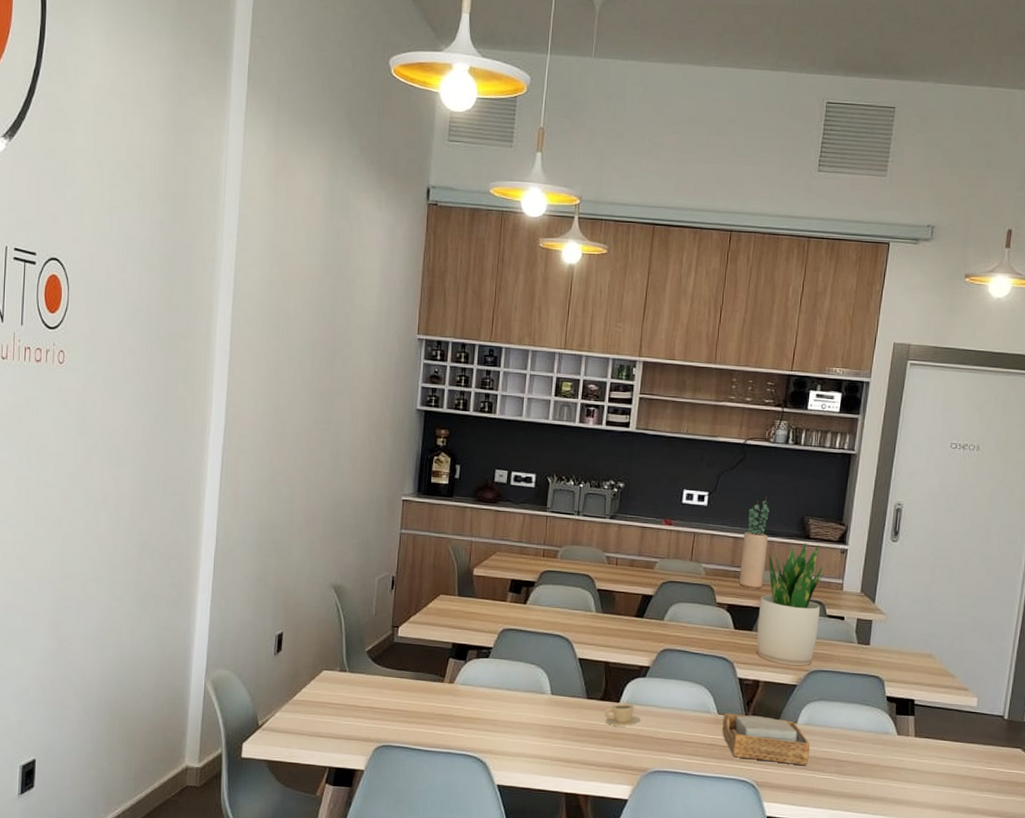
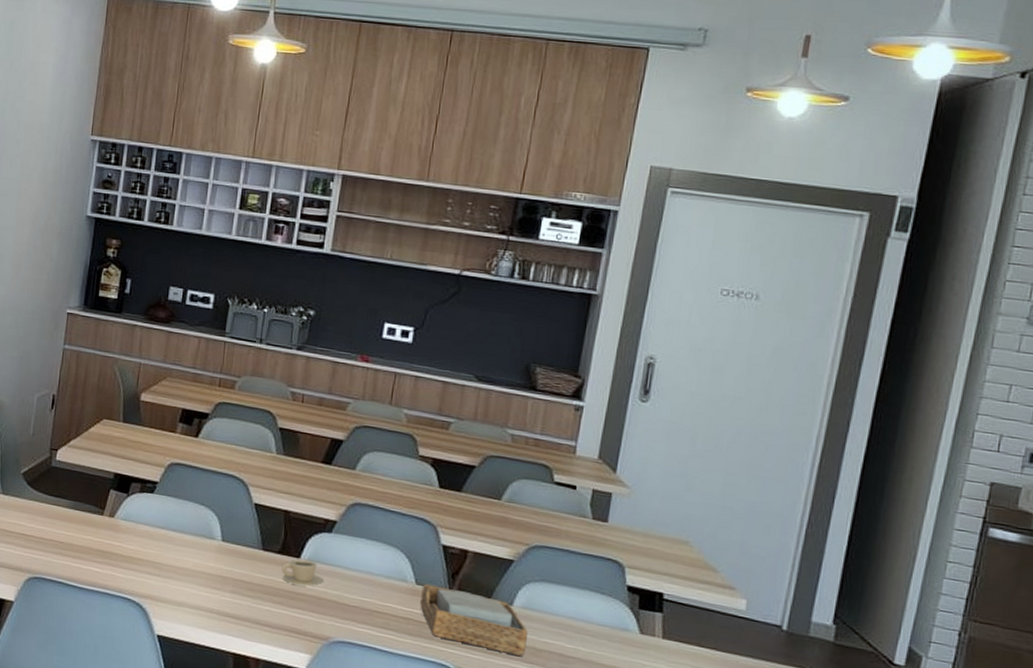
vase: present [738,496,770,589] -> none [446,336,488,444]
planter: present [756,543,826,667] -> none [466,394,555,540]

